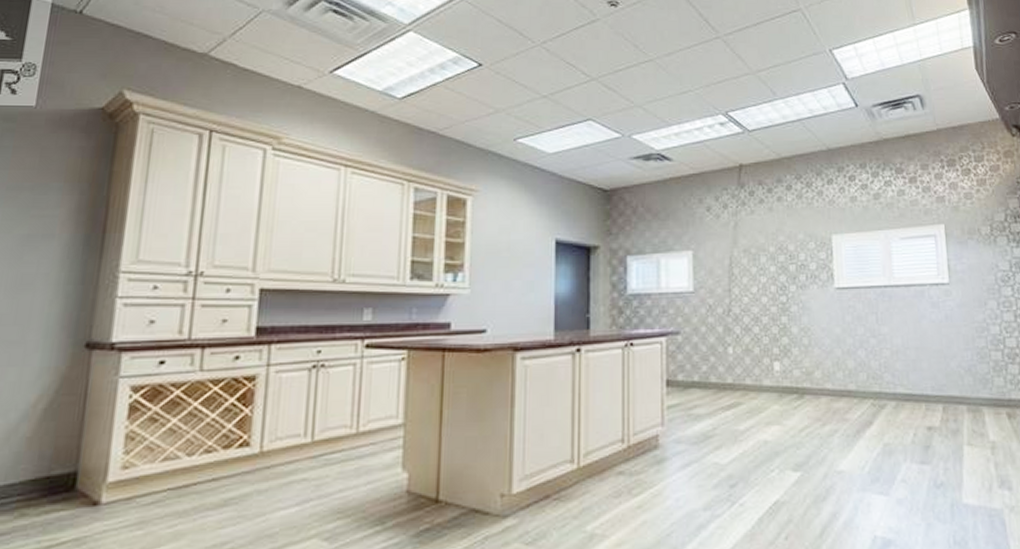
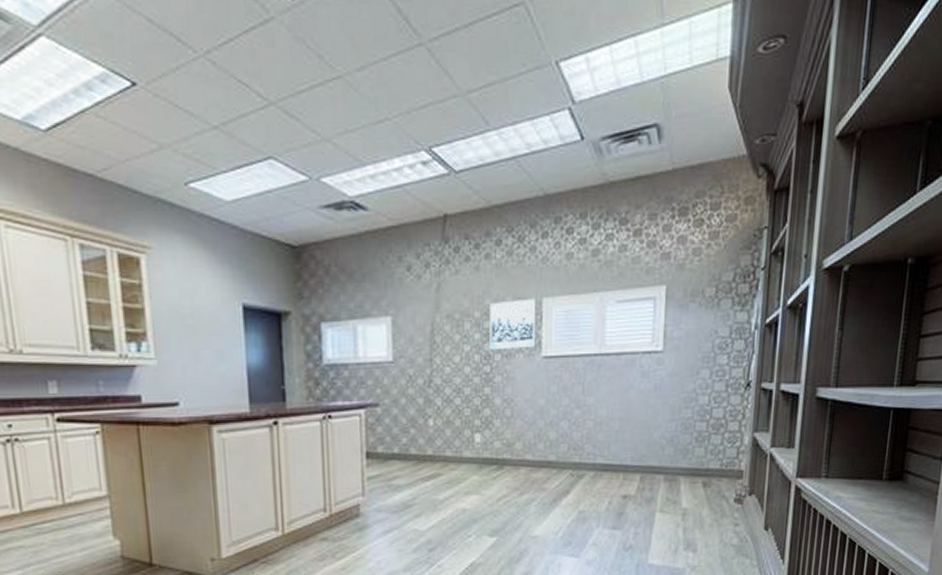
wall art: none [783,235,828,282] -> present [490,298,537,351]

